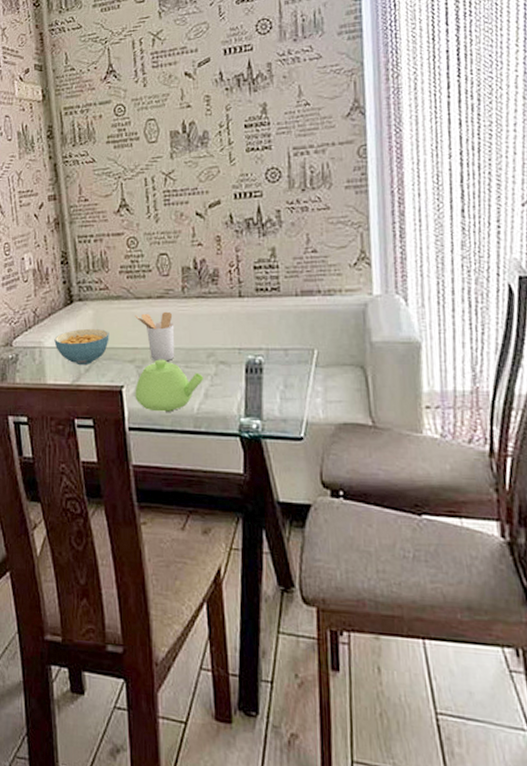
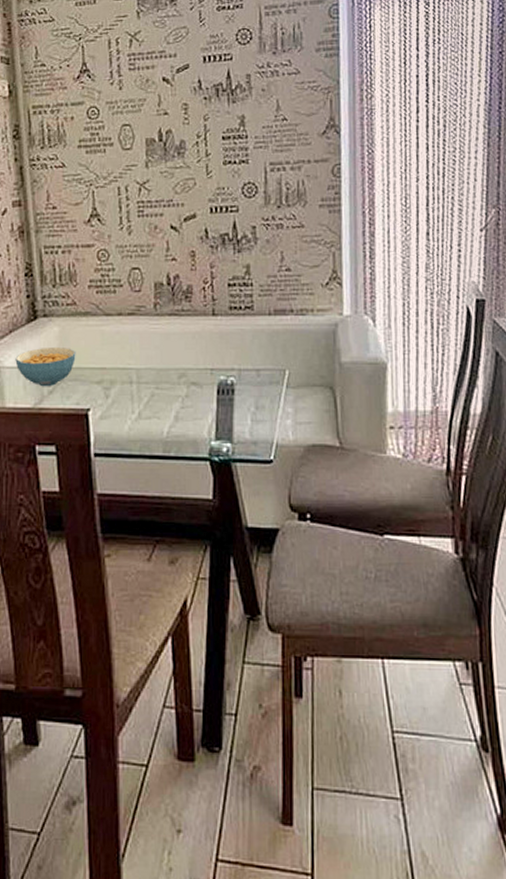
utensil holder: present [135,311,175,362] -> none [104,329,145,383]
teapot: present [135,359,204,412] -> none [102,380,175,436]

